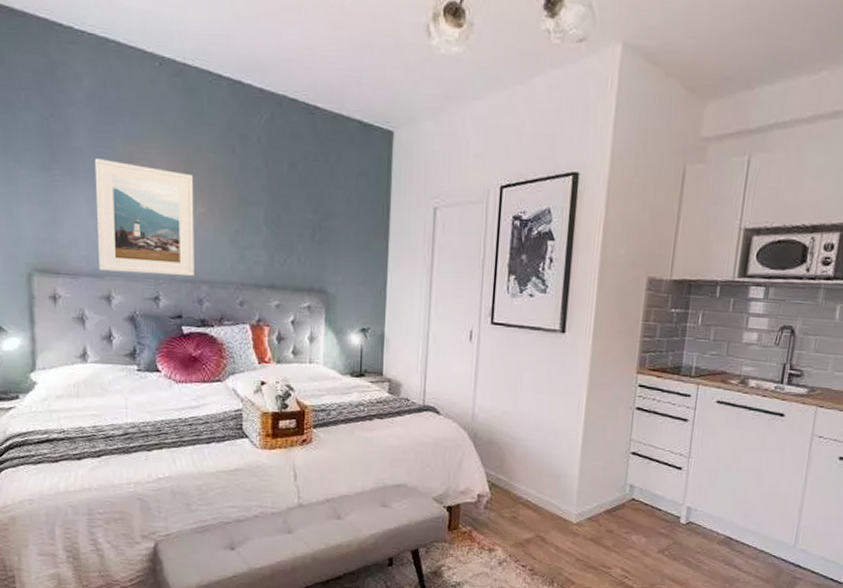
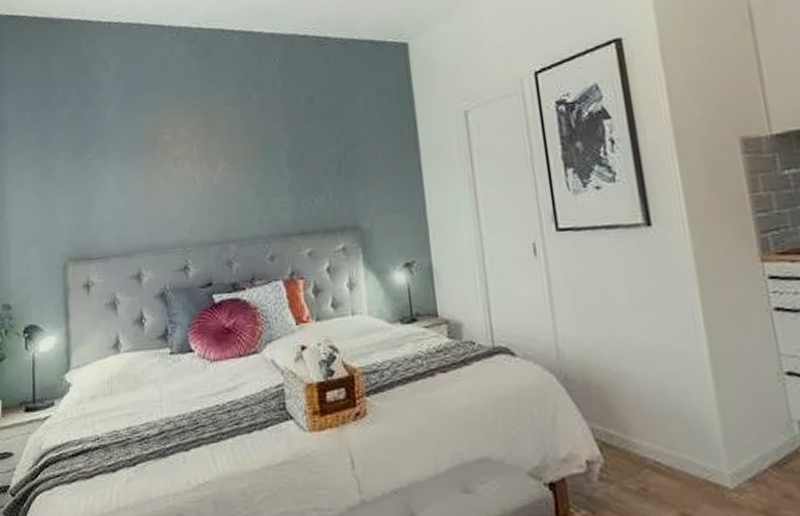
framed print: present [94,158,195,276] -> none [122,131,222,248]

